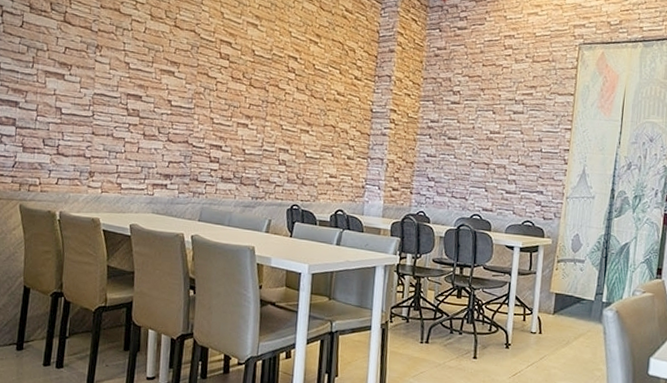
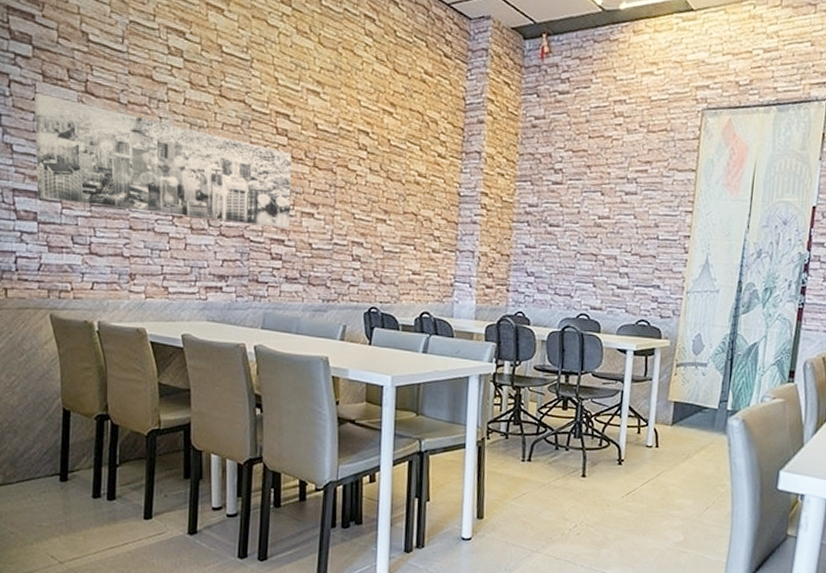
wall art: none [17,21,232,136] -> present [35,92,292,228]

